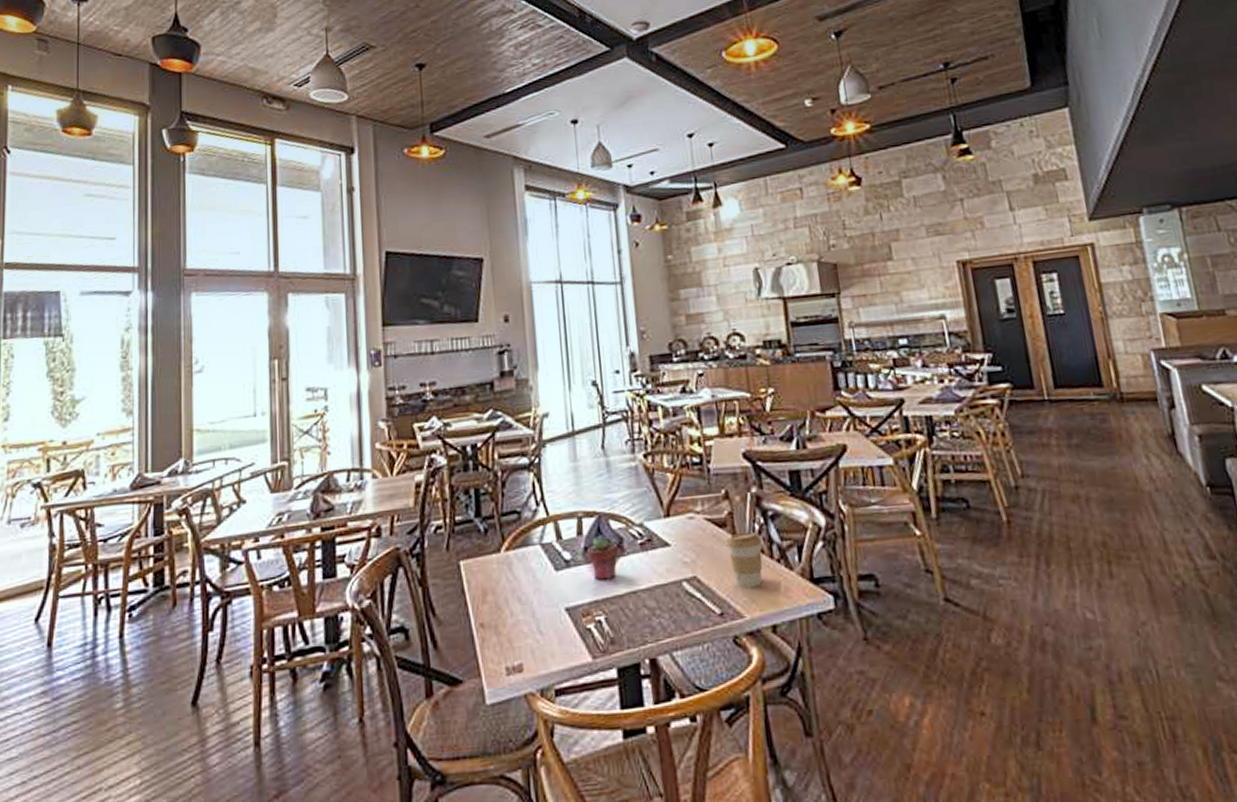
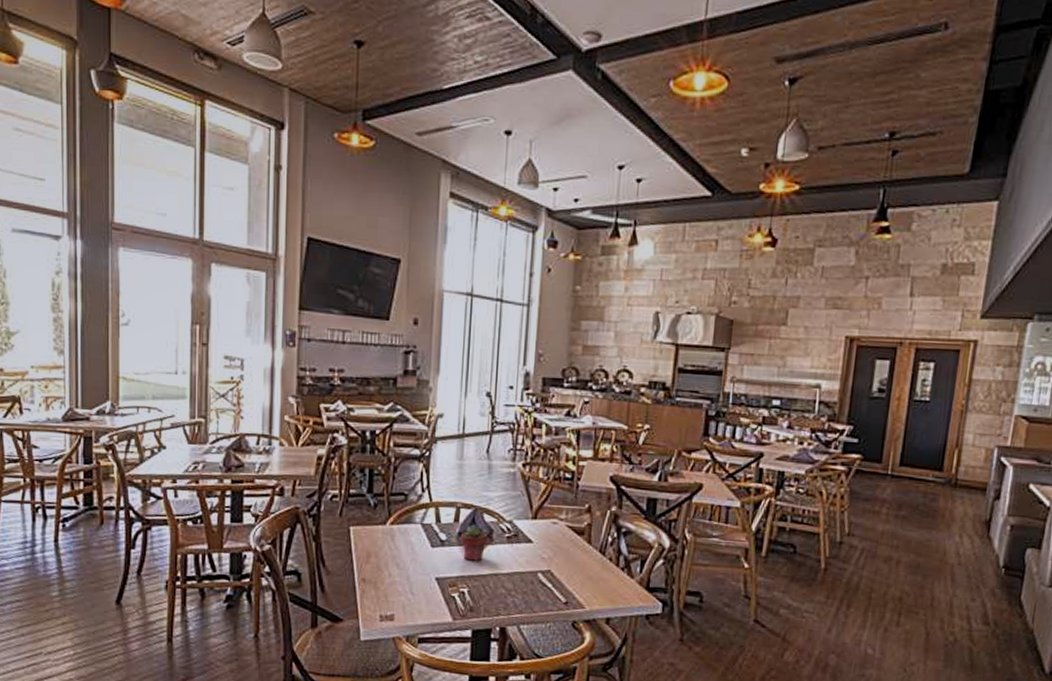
coffee cup: present [726,531,763,588] -> none [581,541,612,586]

